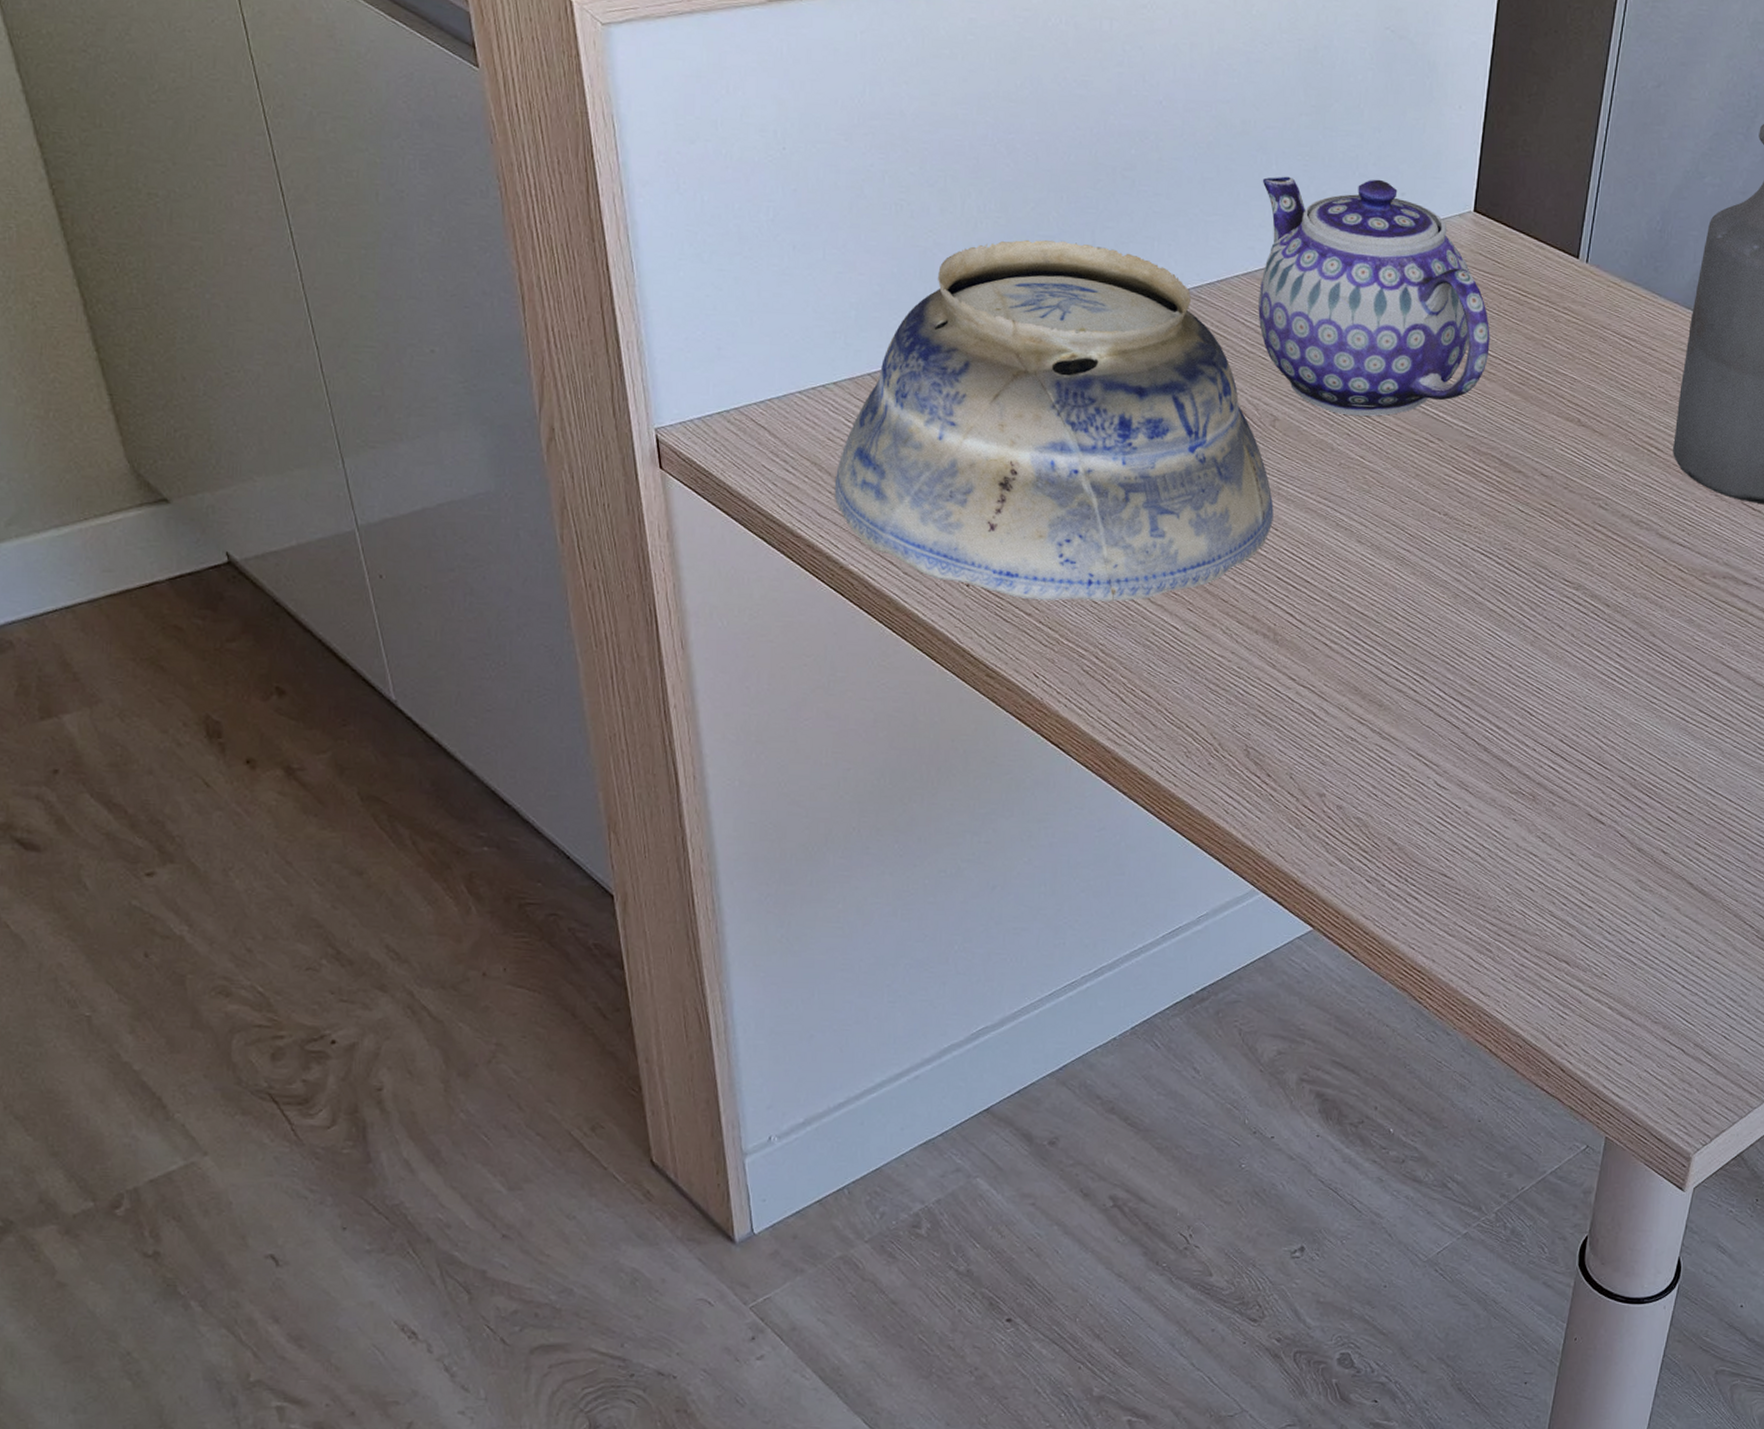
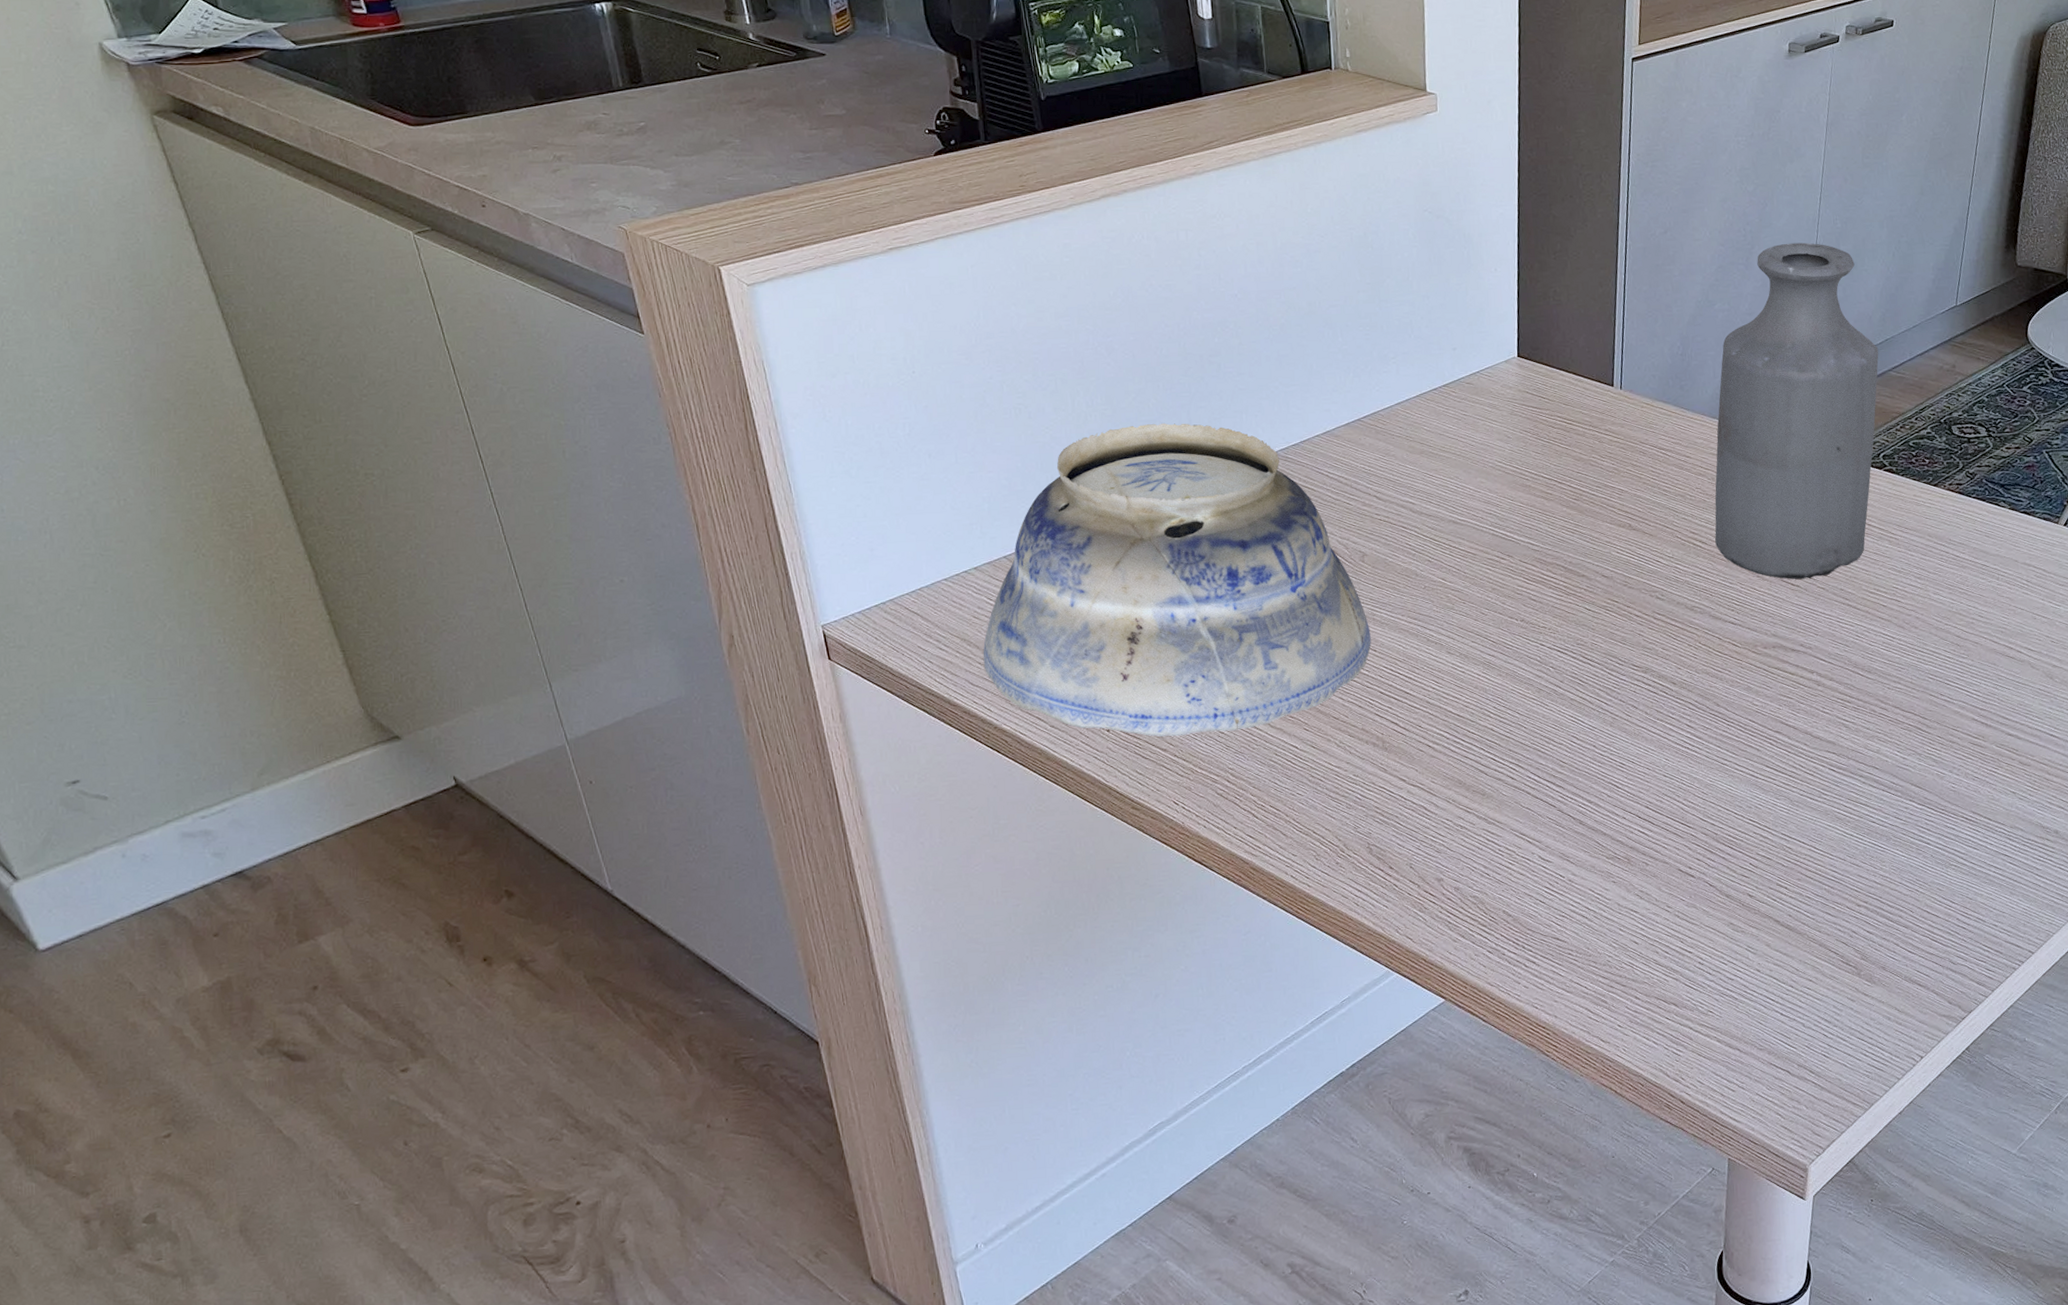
teapot: present [1258,176,1490,417] -> none [1331,339,1545,544]

